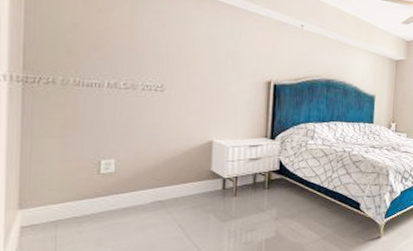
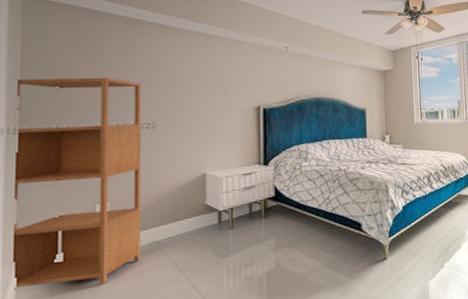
bookshelf: none [16,24,152,235] -> present [13,77,142,291]

